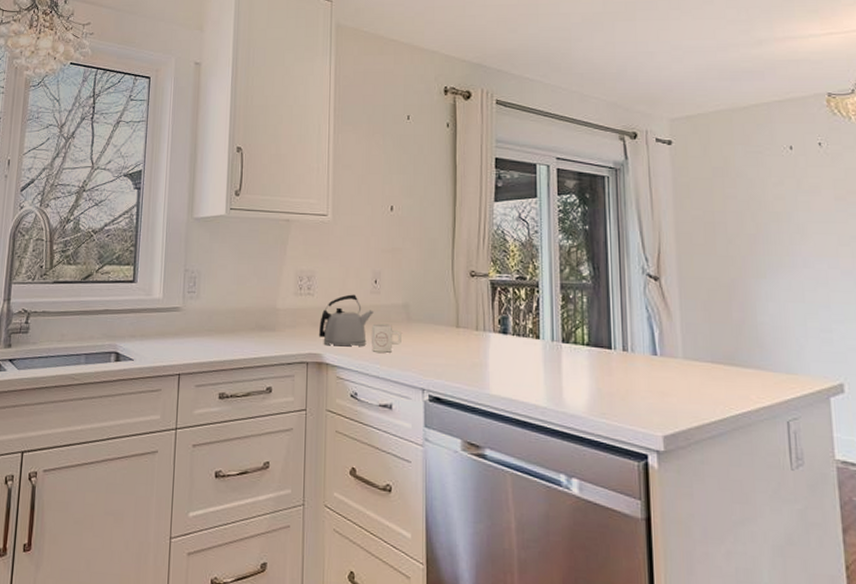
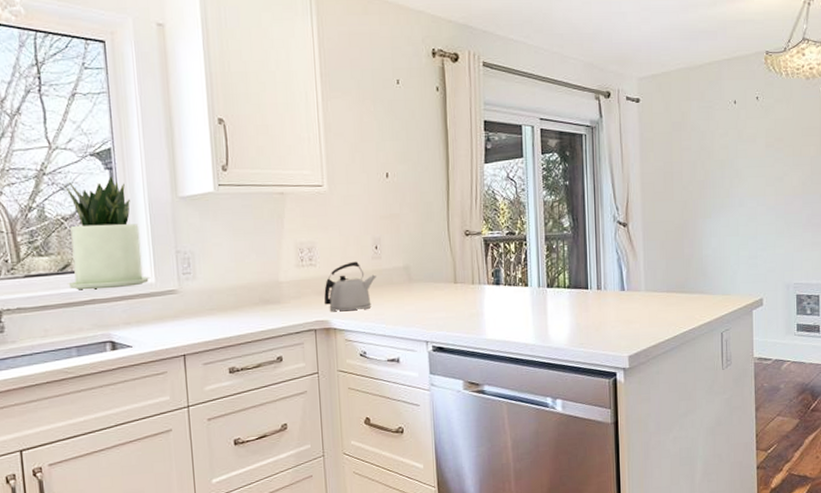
planter: none [87,196,159,301] -> present [64,177,150,291]
mug: present [371,323,401,353] -> none [375,286,404,313]

